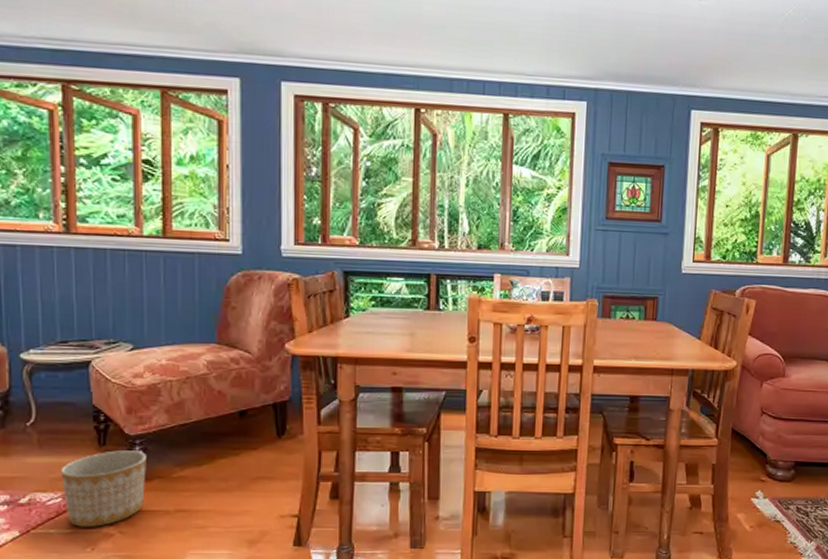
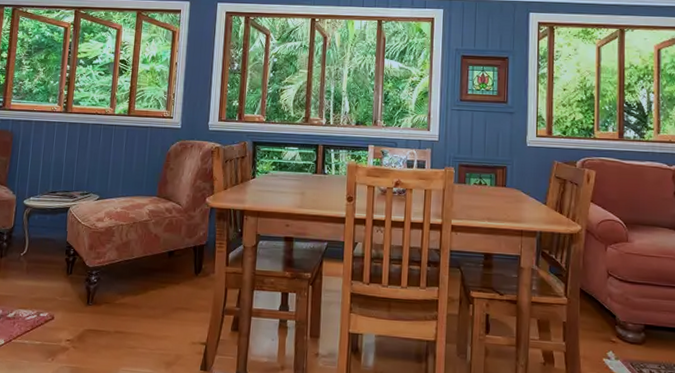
planter: present [60,450,147,527] -> none [38,278,99,341]

